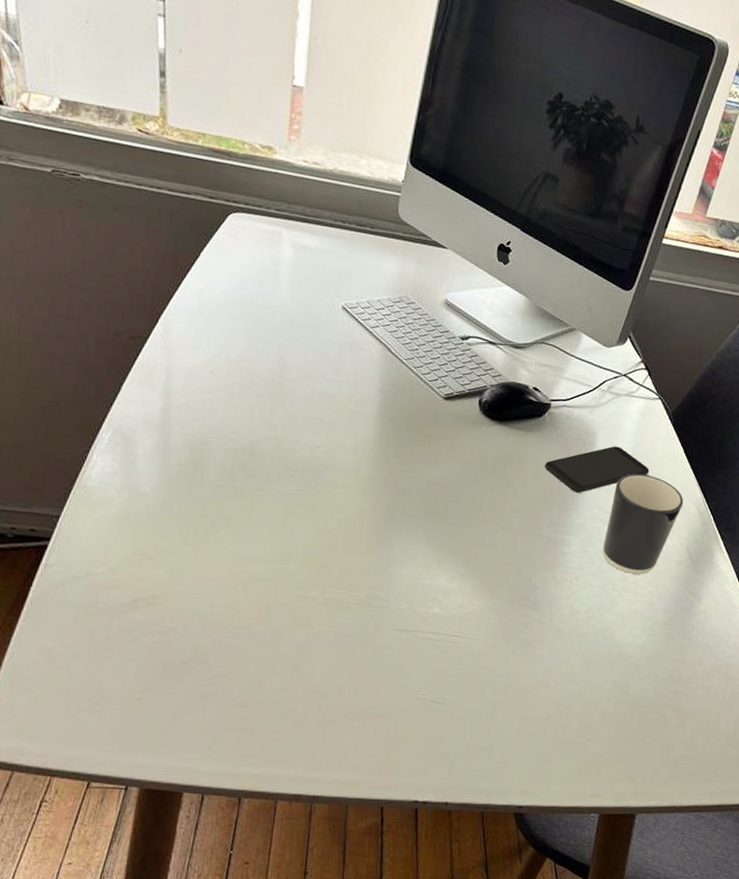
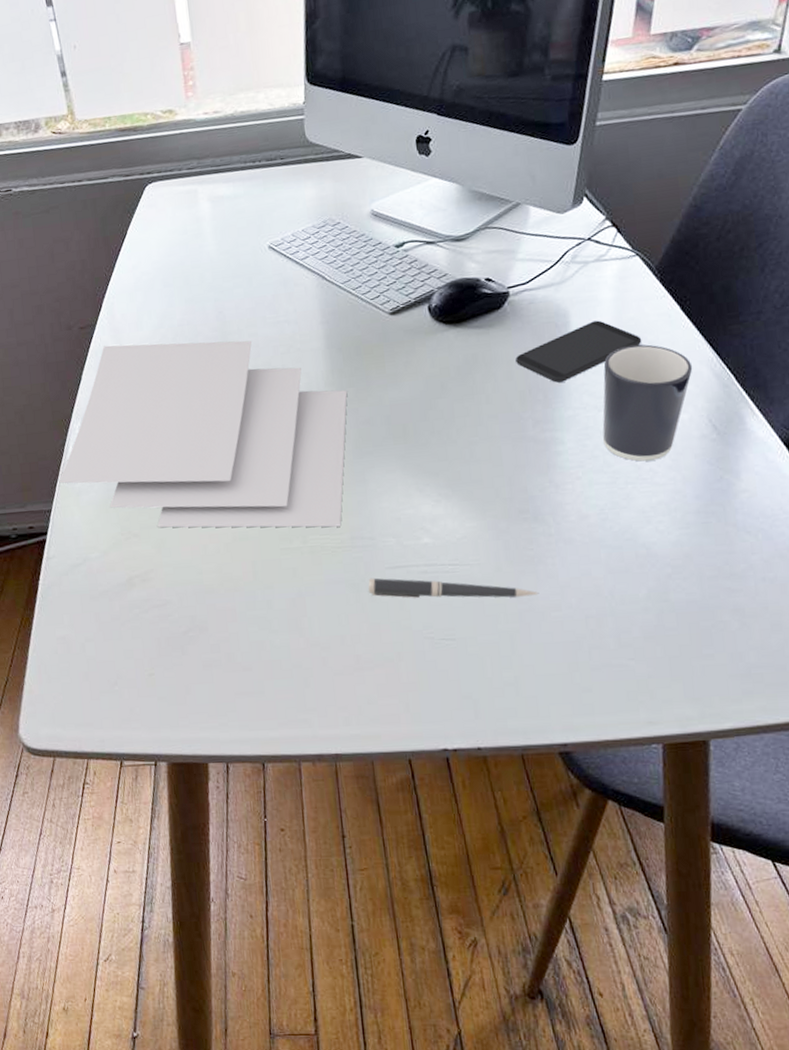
papers: none [74,361,391,584] -> present [59,340,348,528]
pen: none [373,636,525,674] -> present [368,577,540,598]

